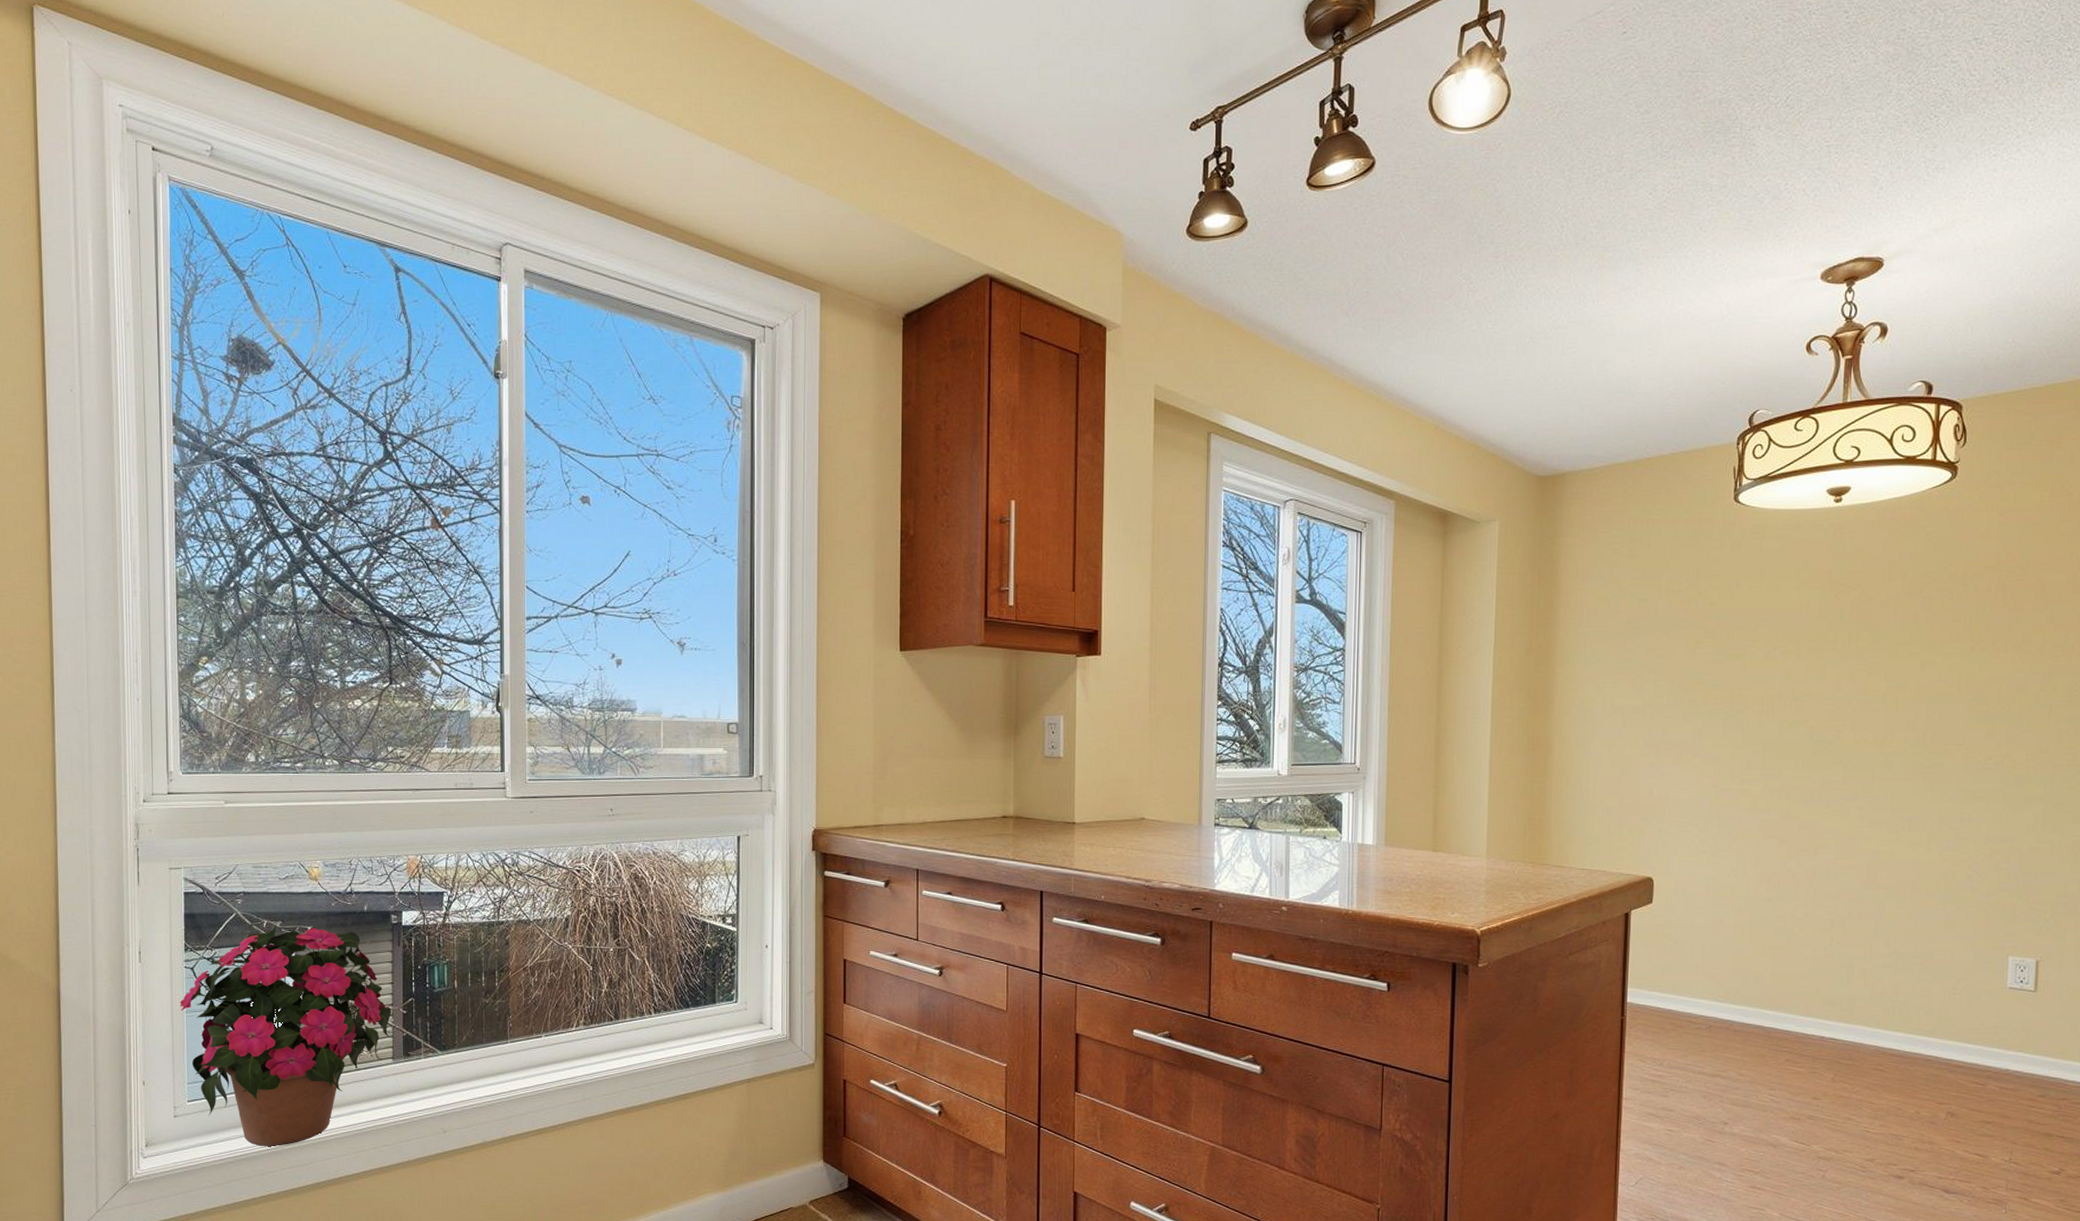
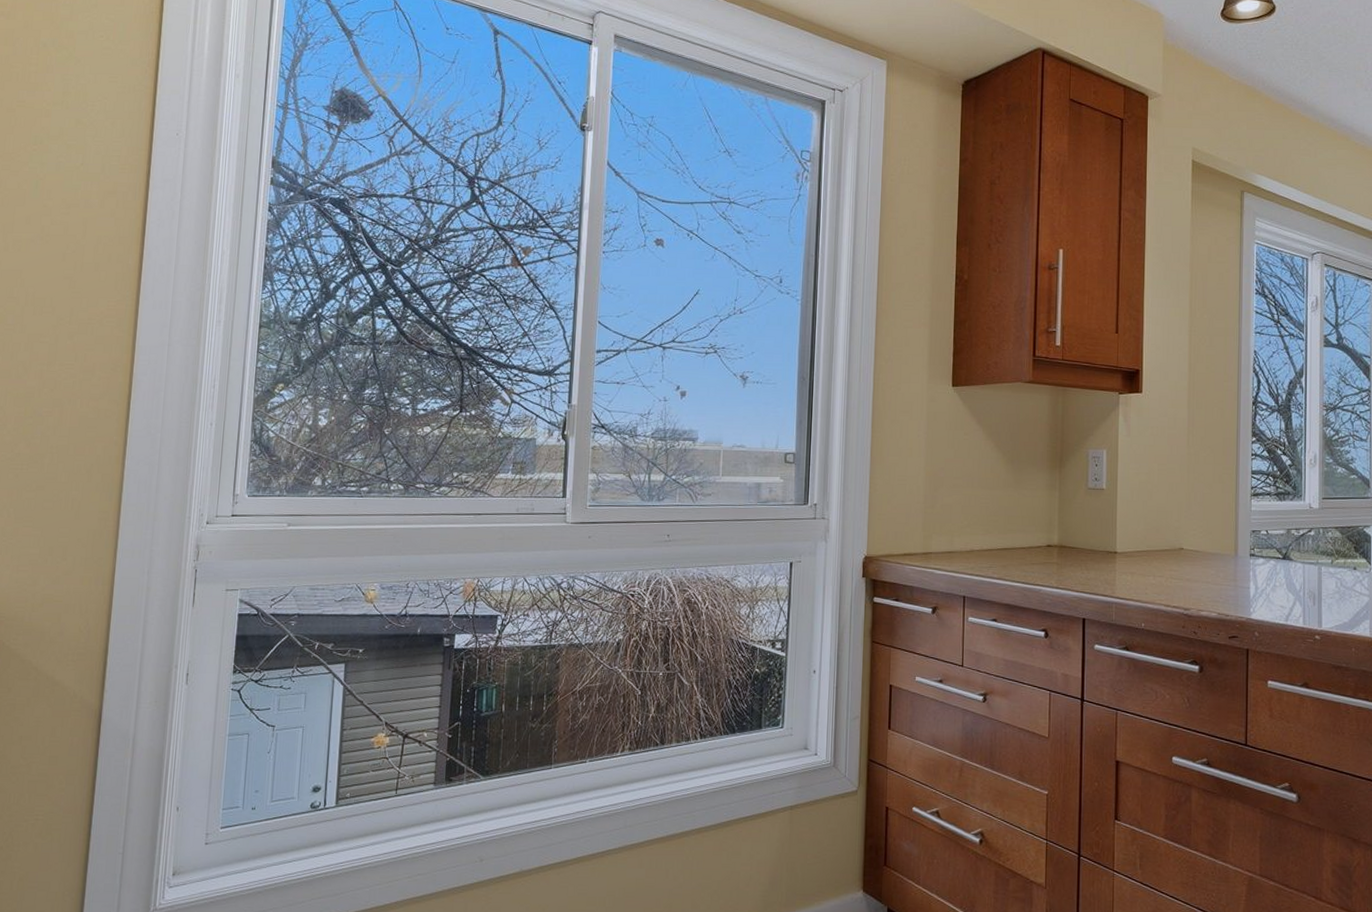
potted flower: present [180,924,393,1146] -> none [223,646,437,875]

